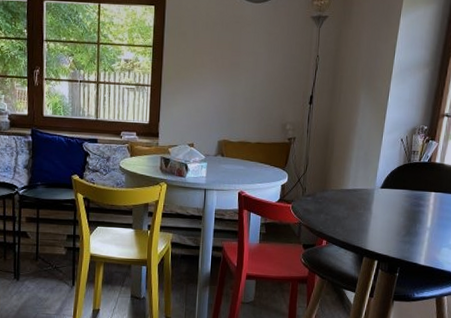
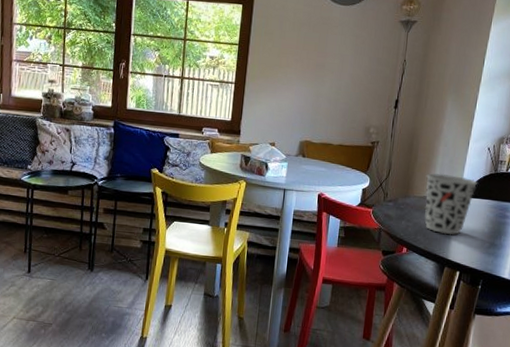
cup: none [342,166,393,226] -> present [424,173,478,235]

